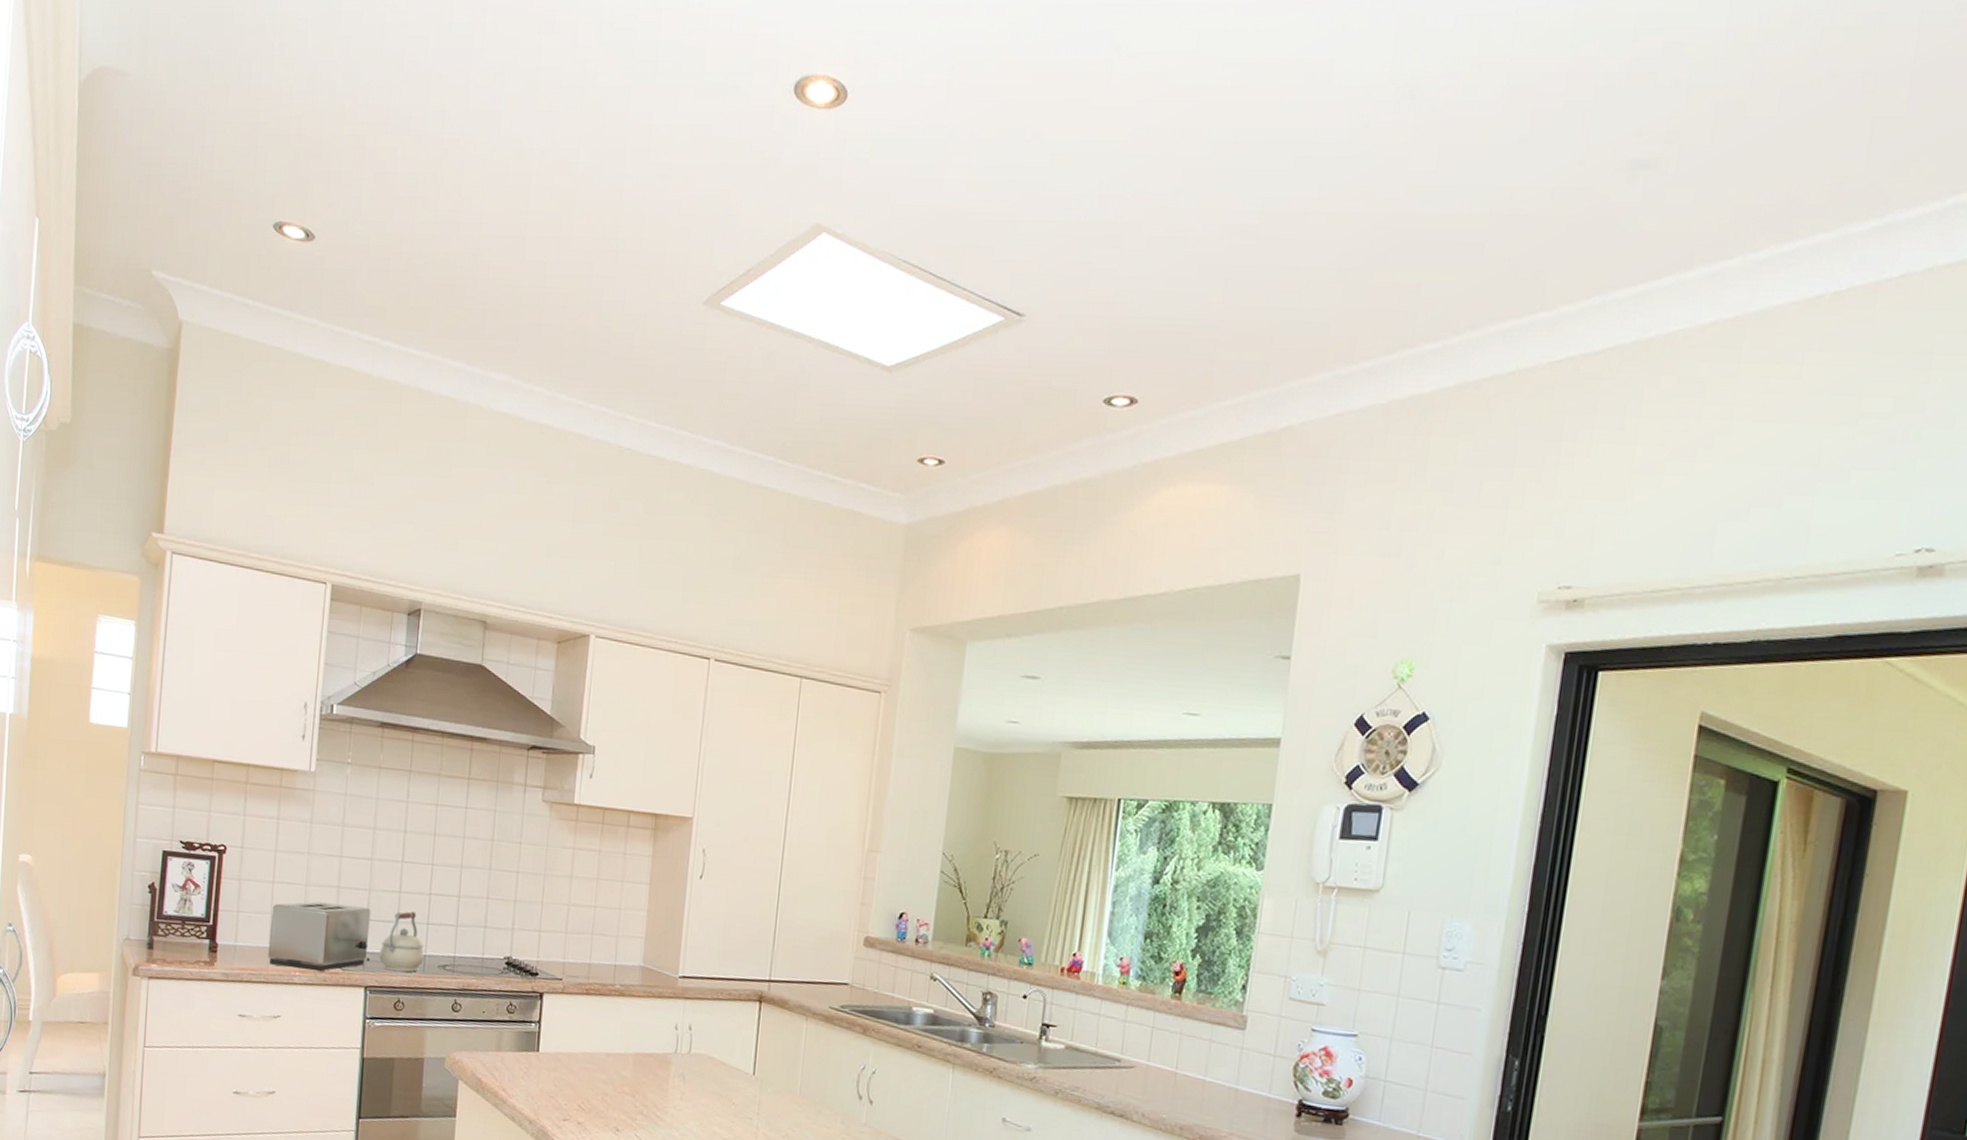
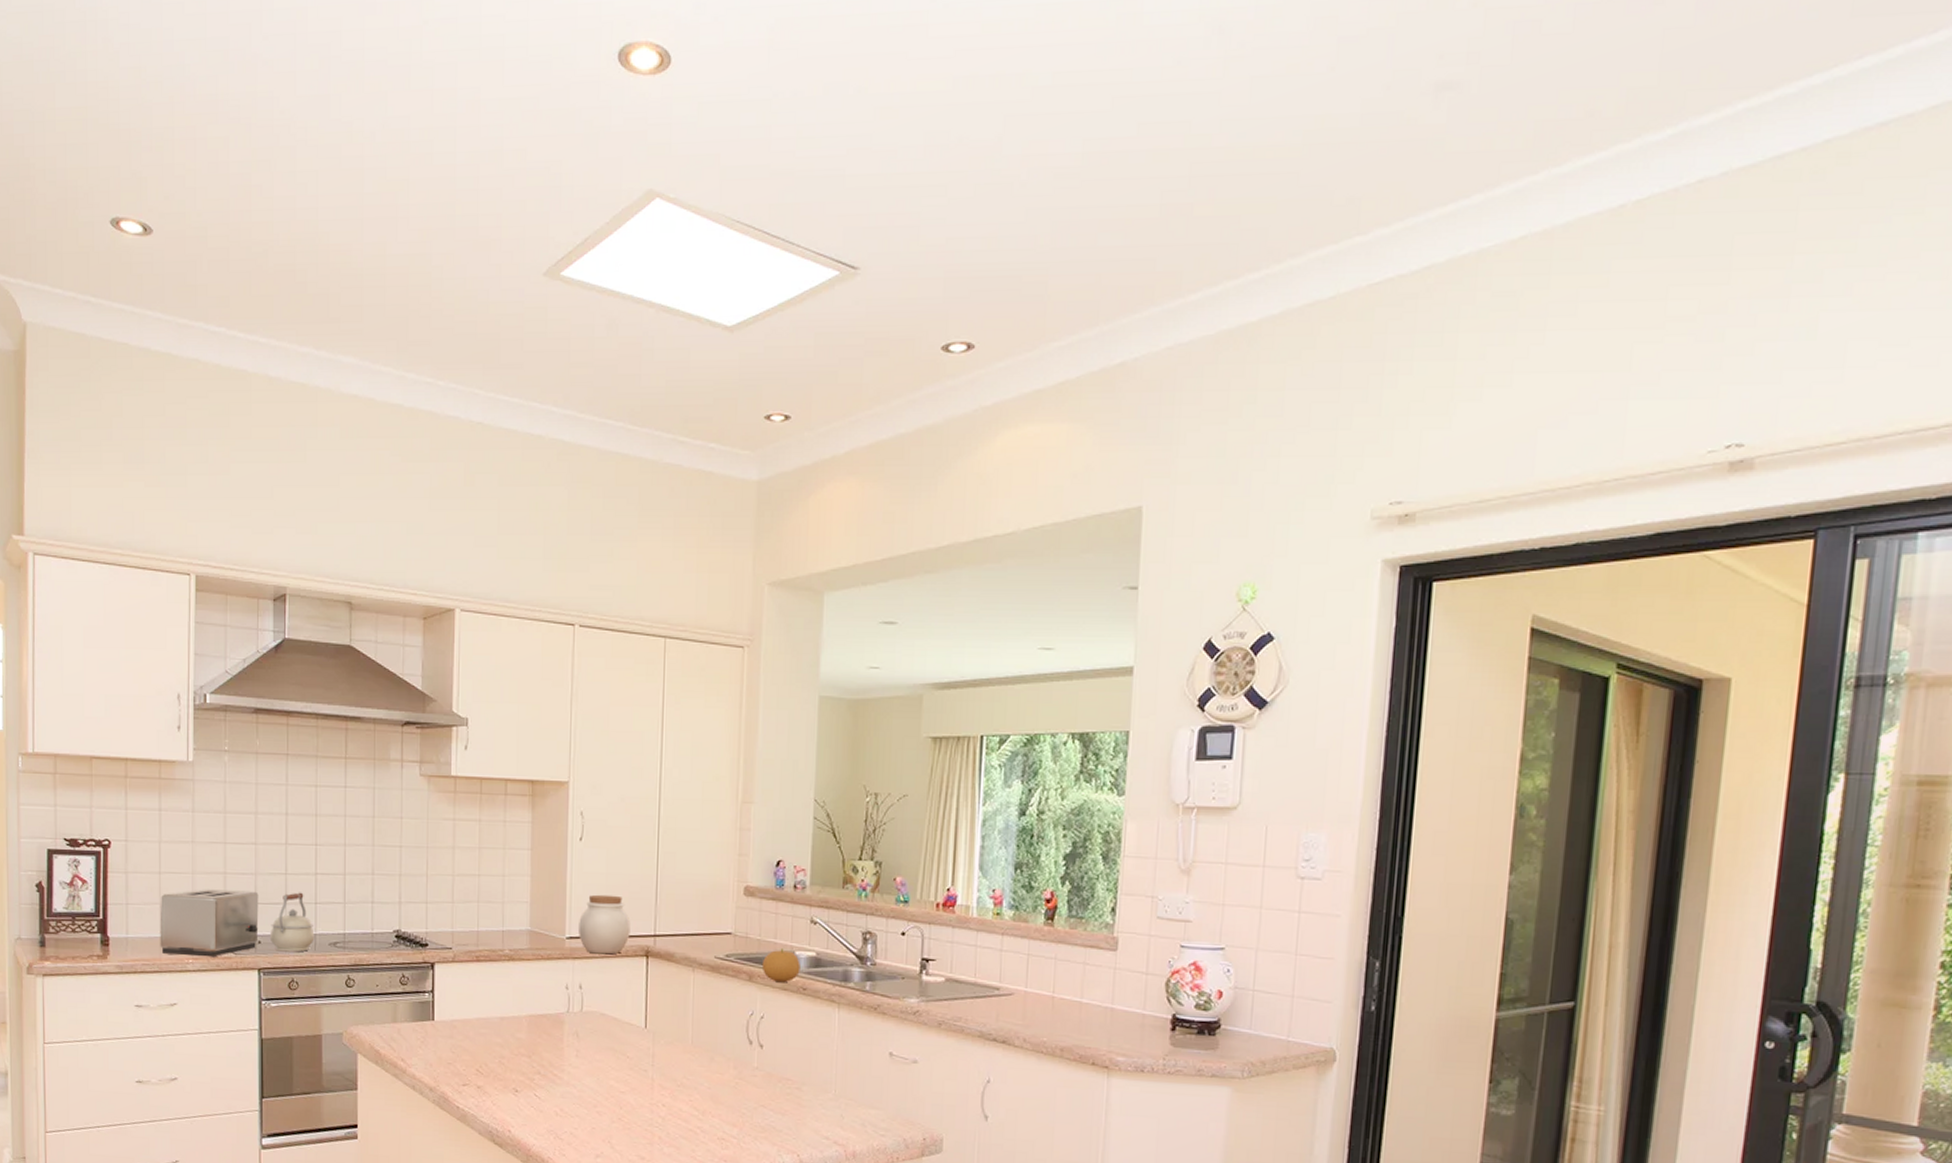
jar: none [691,934,746,998] -> present [577,894,631,955]
fruit: none [877,1003,917,1039] -> present [761,949,800,983]

